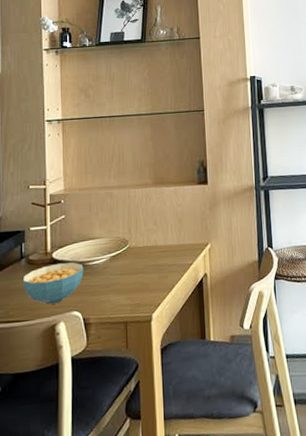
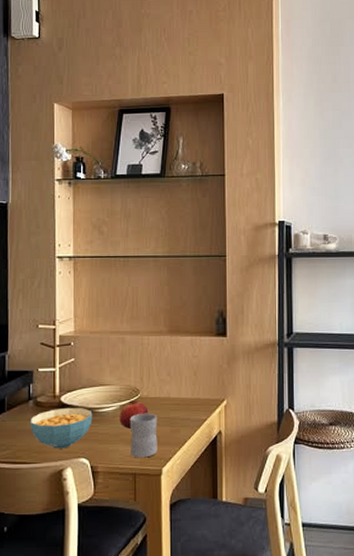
fruit: none [109,250,137,279] -> present [119,400,149,429]
mug: none [119,262,147,307] -> present [130,413,157,458]

